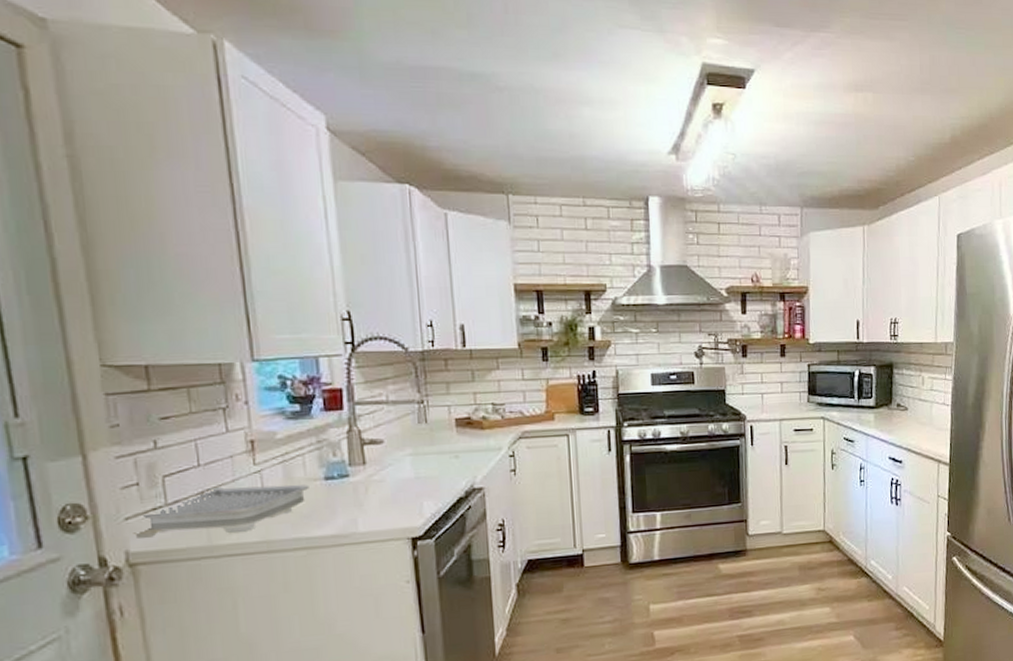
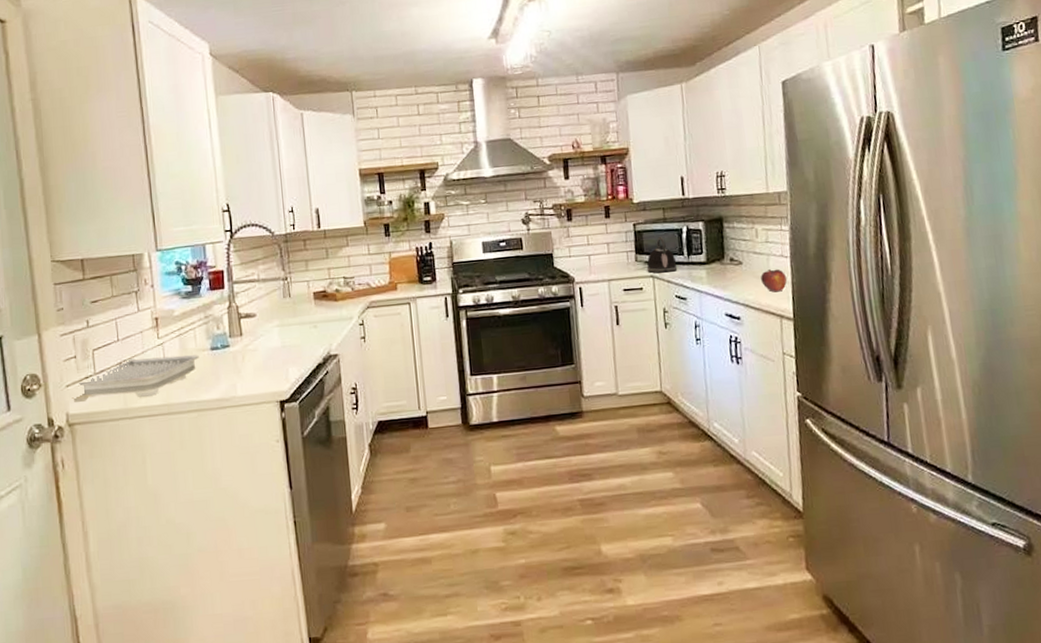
kettle: none [818,379,848,416] -> present [646,237,678,274]
fruit: none [924,416,947,438] -> present [761,269,788,292]

